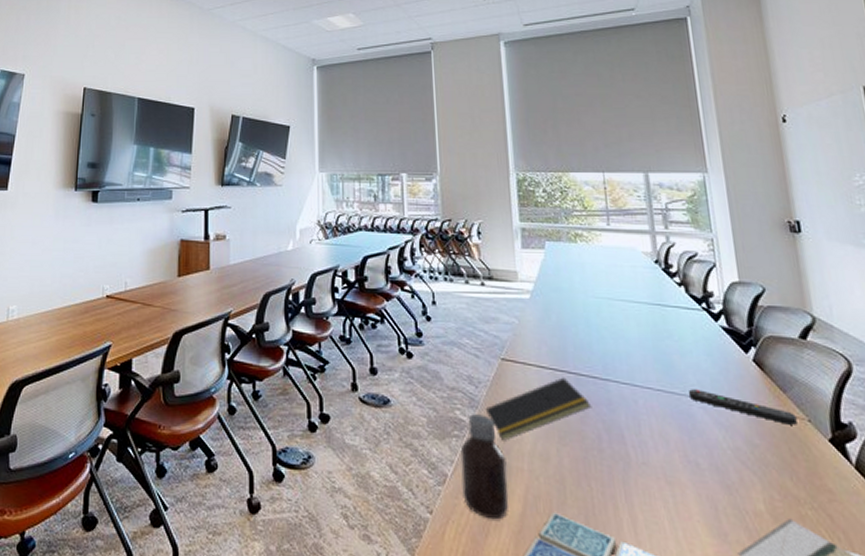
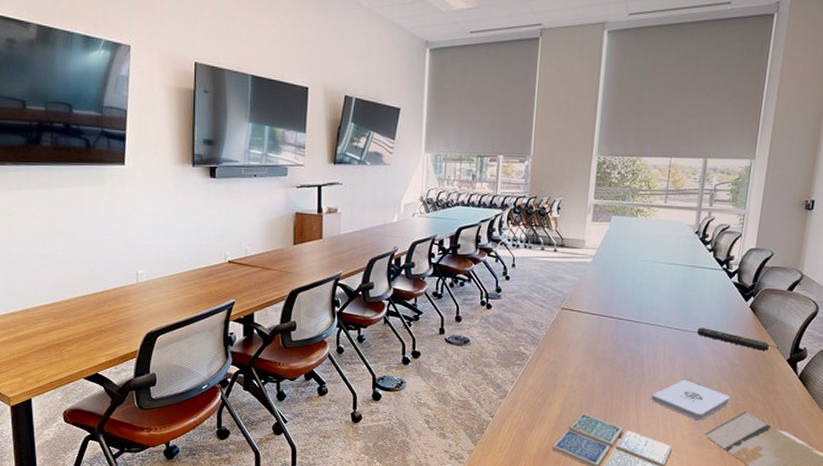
bottle: present [460,414,509,520] -> none [517,349,554,420]
notepad: present [485,377,592,441] -> none [543,321,625,367]
notepad: none [646,465,763,532] -> present [651,379,731,421]

